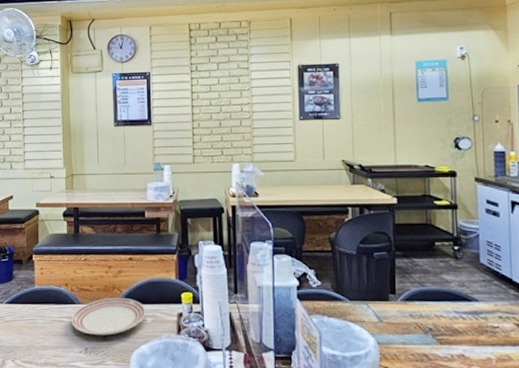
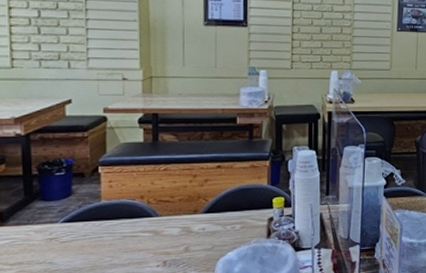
dinner plate: present [71,297,146,335] -> none [147,206,234,247]

